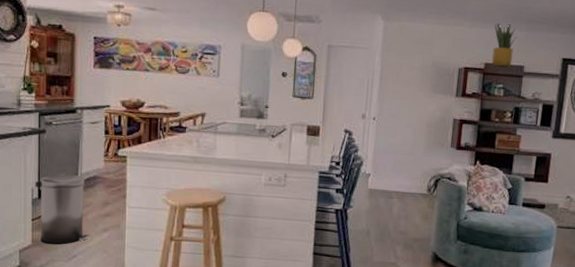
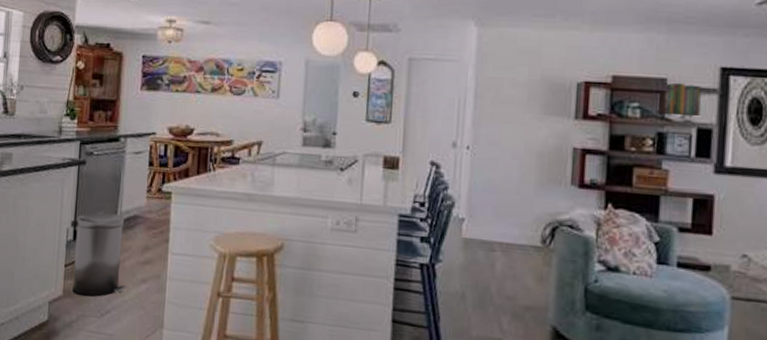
planter: present [492,23,517,68] -> none [621,25,655,82]
books: none [515,69,548,96] -> present [657,82,701,117]

